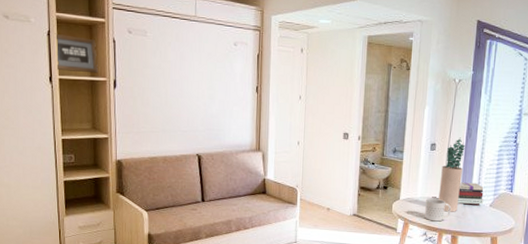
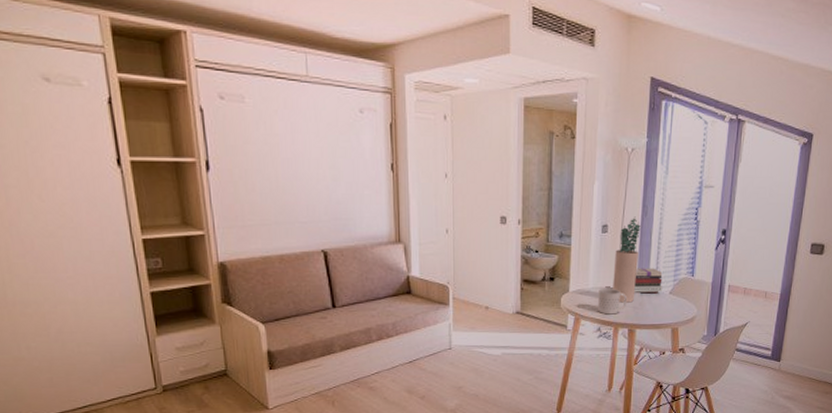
picture frame: present [55,33,99,74] -> none [118,100,184,153]

